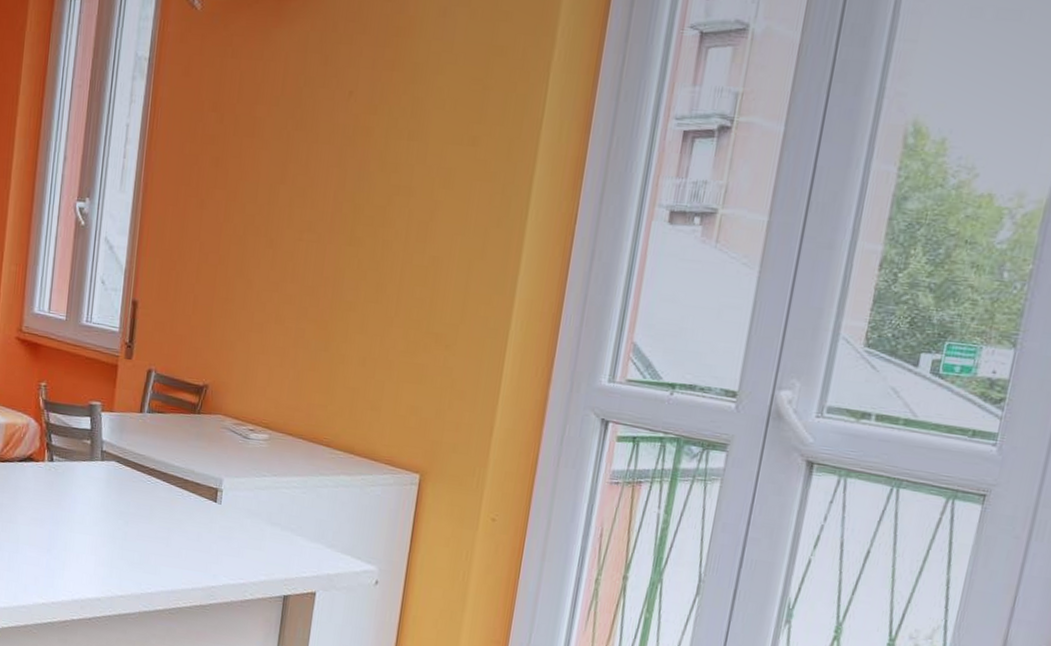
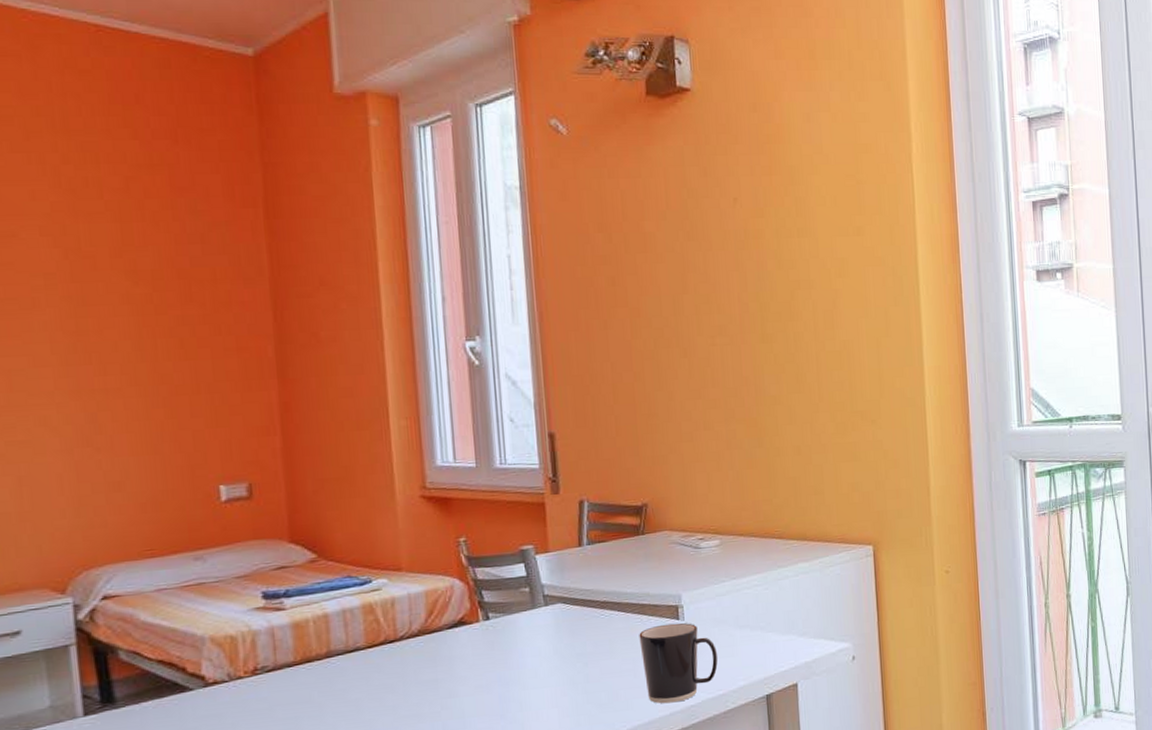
mug: none [175,503,246,580] -> present [639,622,718,704]

